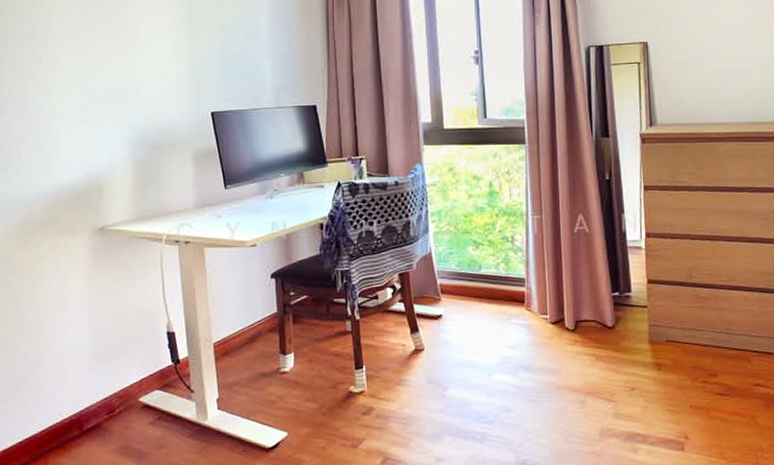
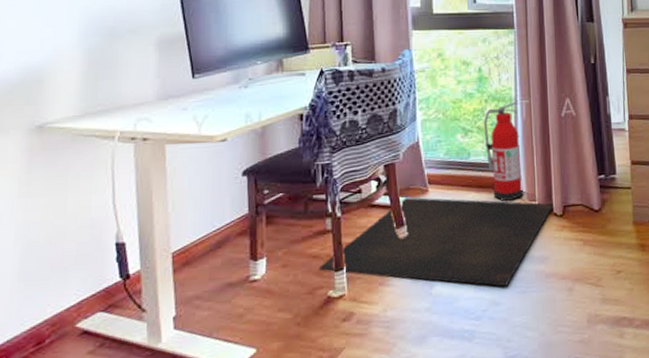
mat: none [340,305,565,395] -> present [318,197,554,287]
fire extinguisher: none [495,216,535,314] -> present [484,101,524,202]

